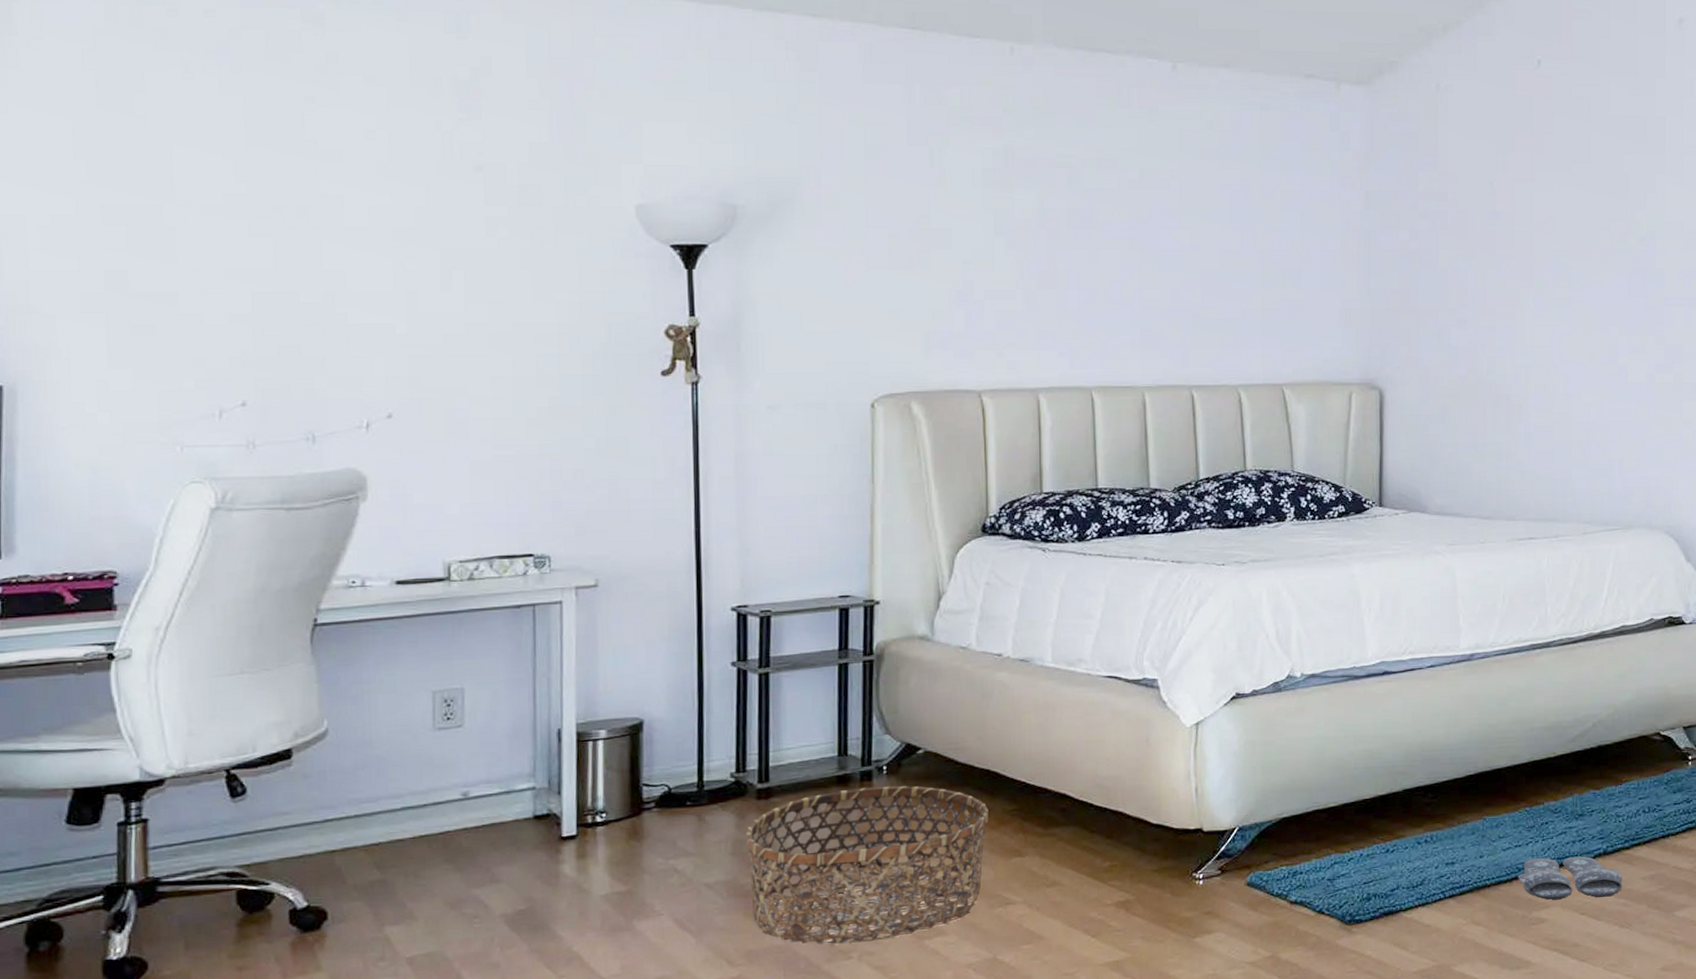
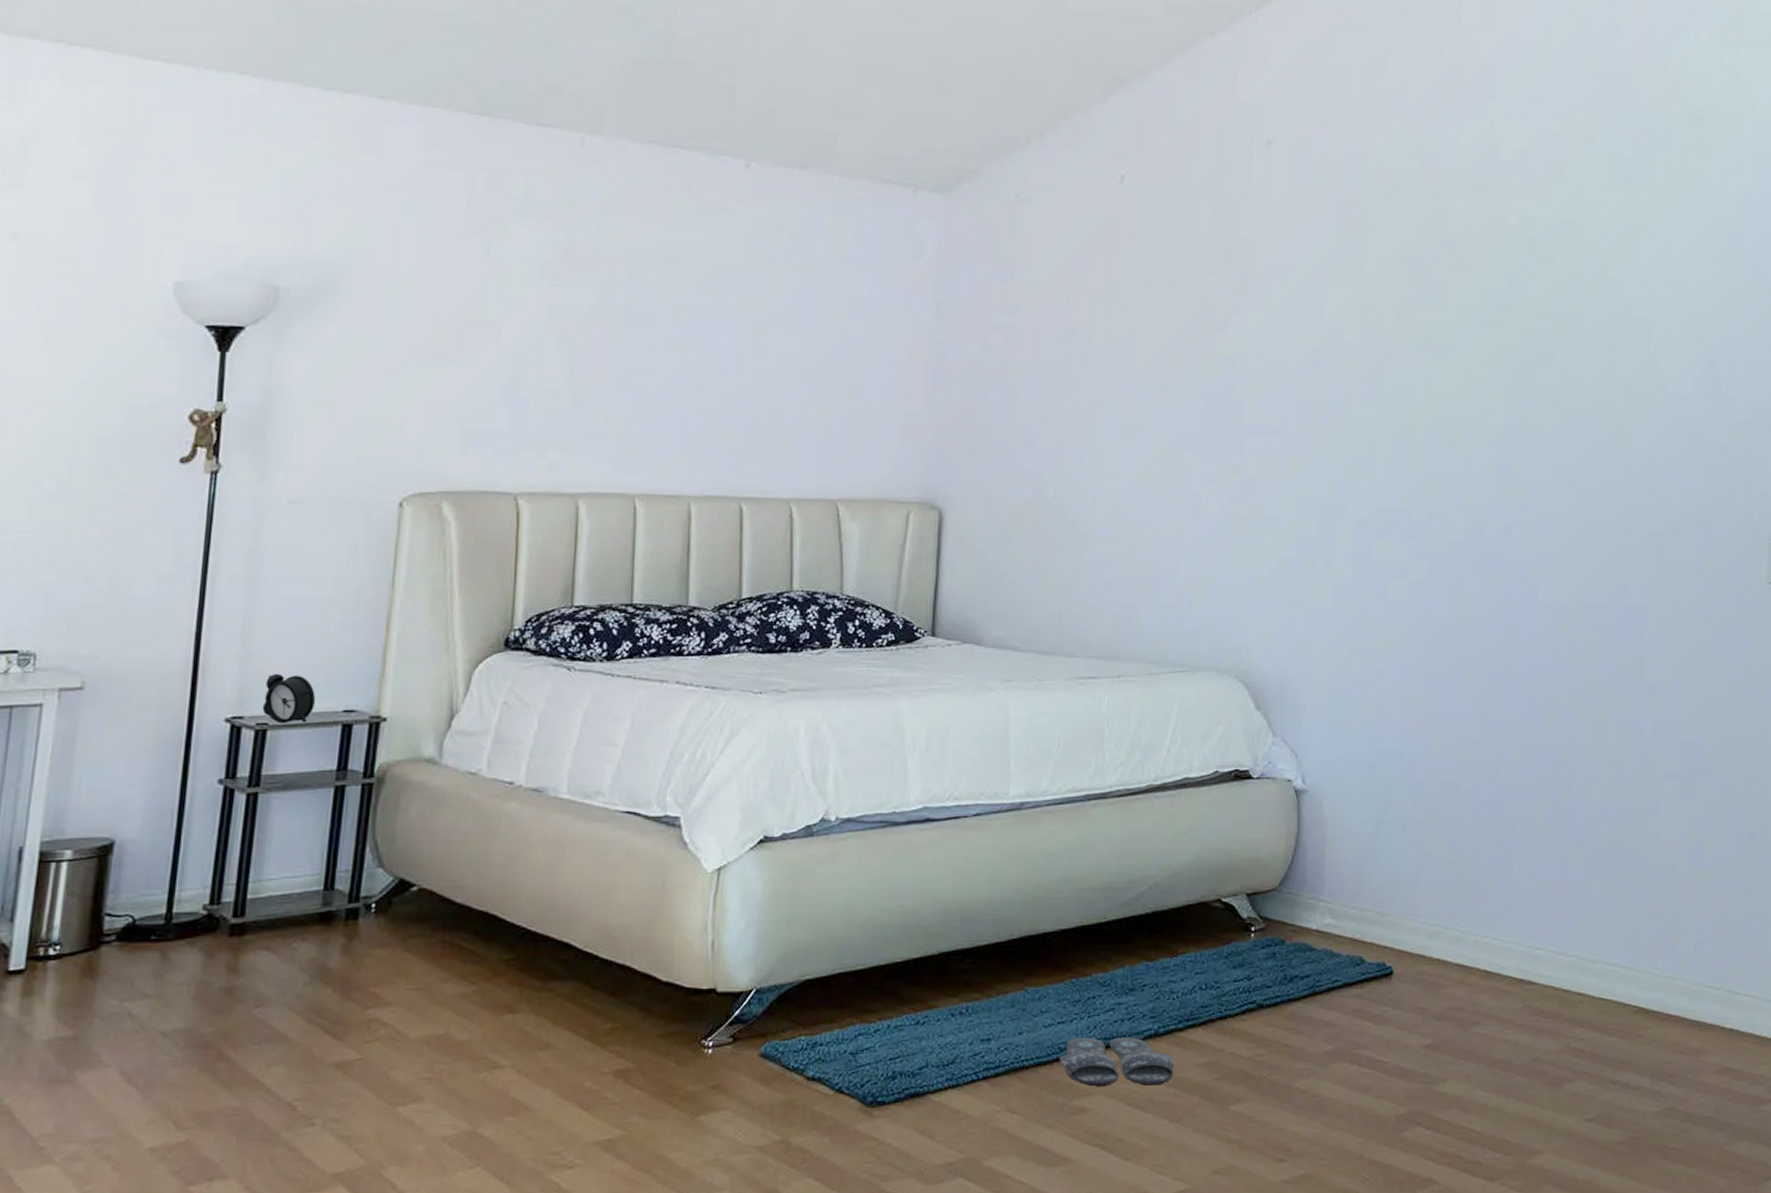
basket: present [745,786,988,945] -> none [209,927,483,1109]
alarm clock: none [764,565,813,610] -> present [262,673,316,724]

